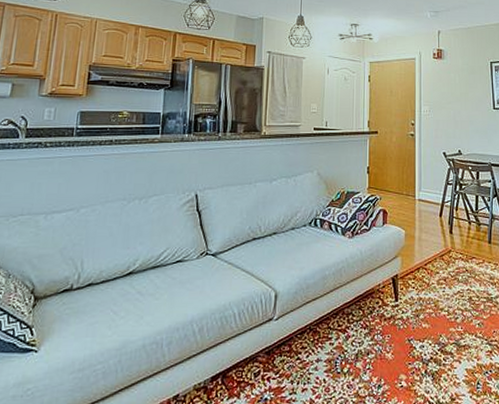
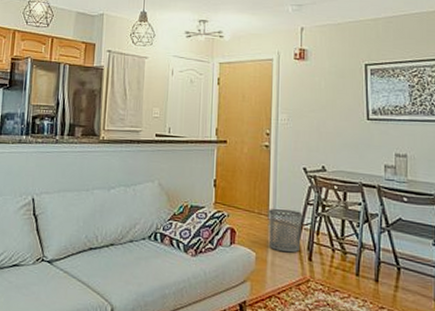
waste bin: none [414,189,444,228] -> present [268,208,303,253]

